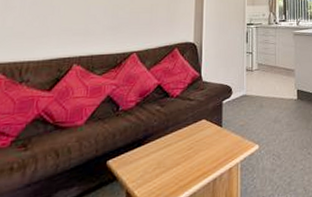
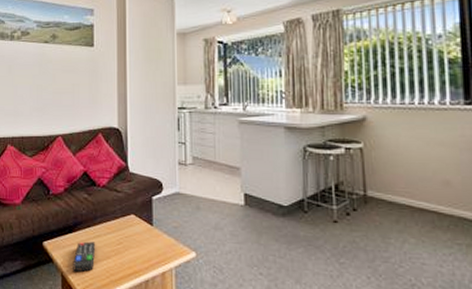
remote control: none [139,151,166,186] -> present [73,241,96,272]

